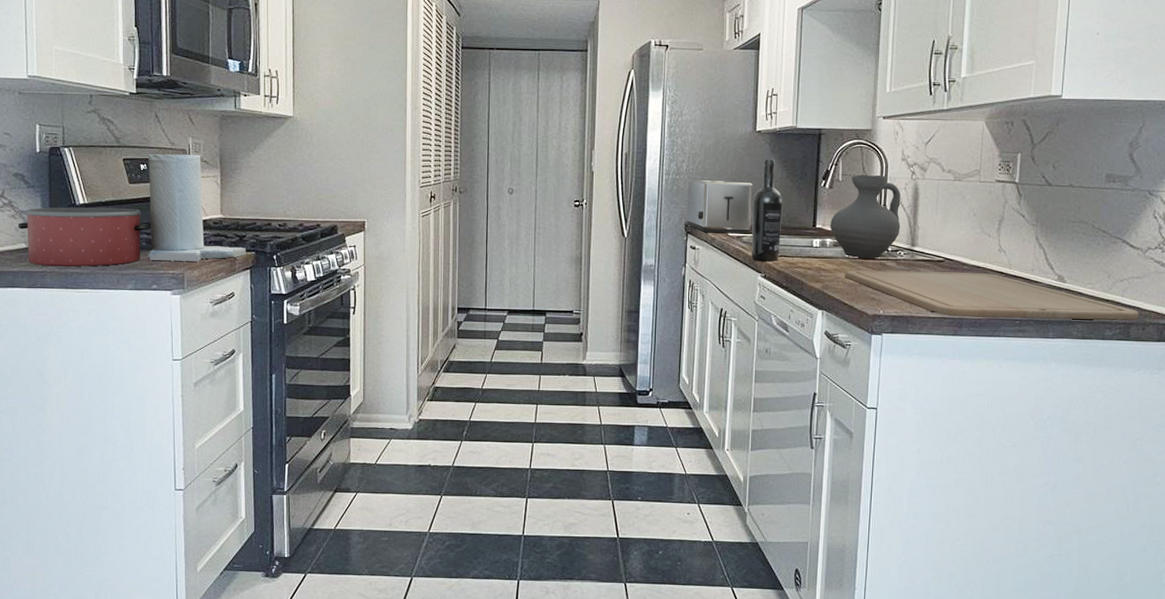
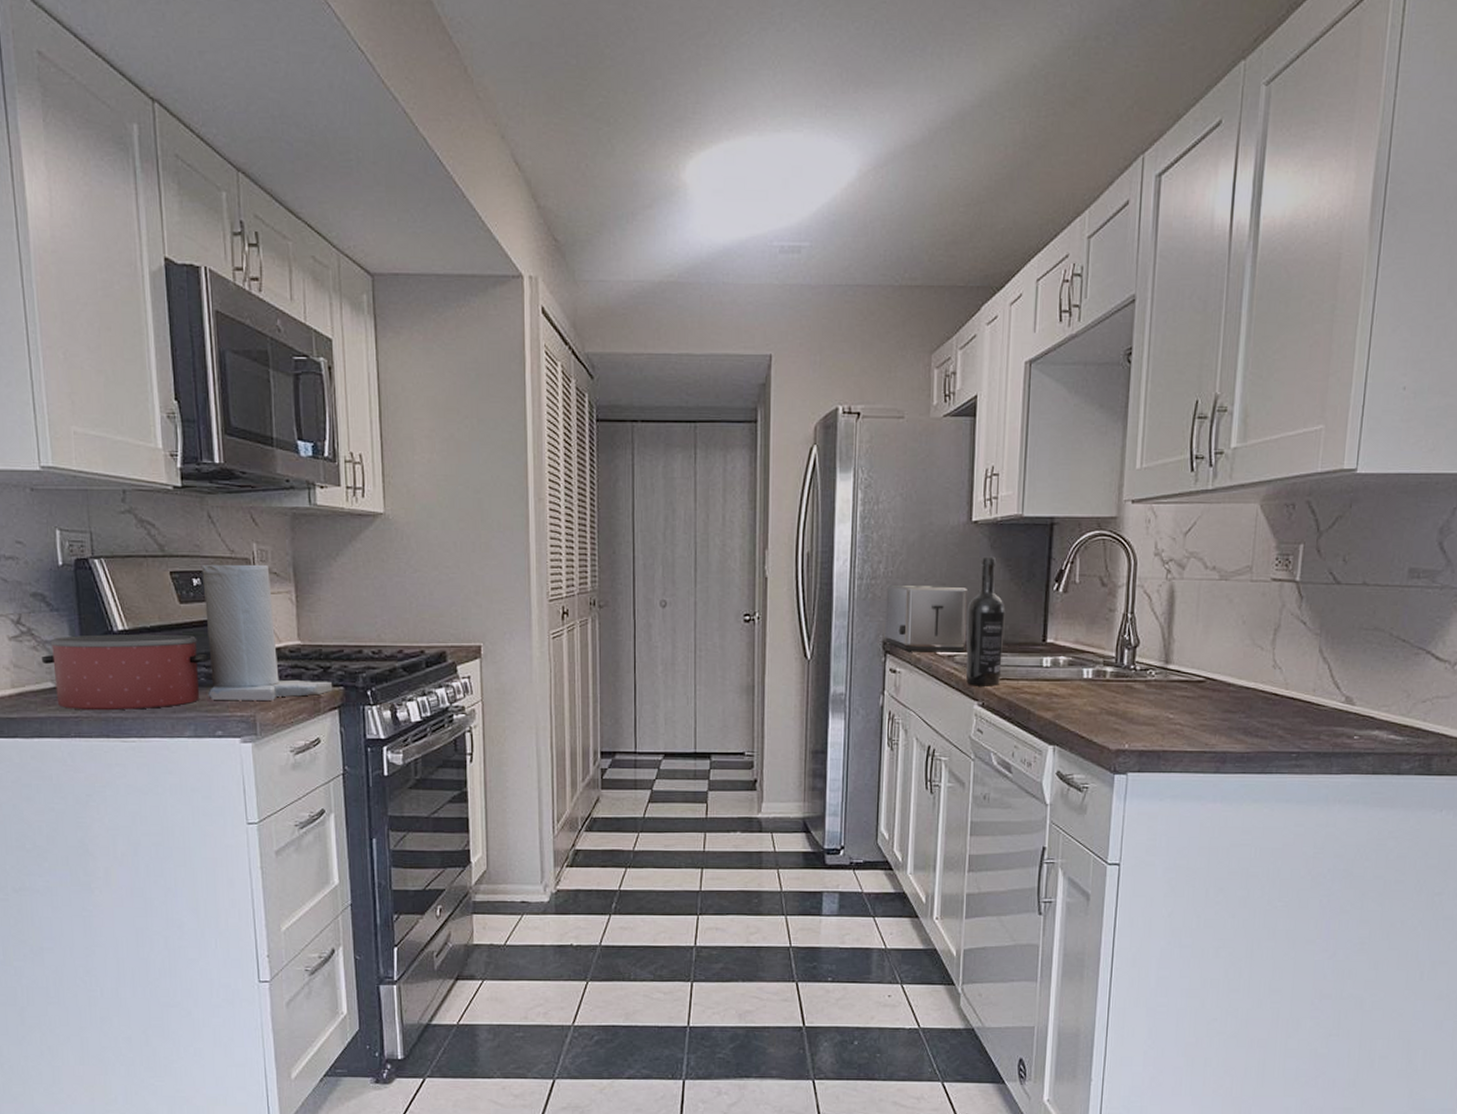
ceramic jug: present [829,174,901,258] -> none [1063,574,1153,680]
chopping board: present [844,269,1139,321] -> none [1081,694,1444,751]

